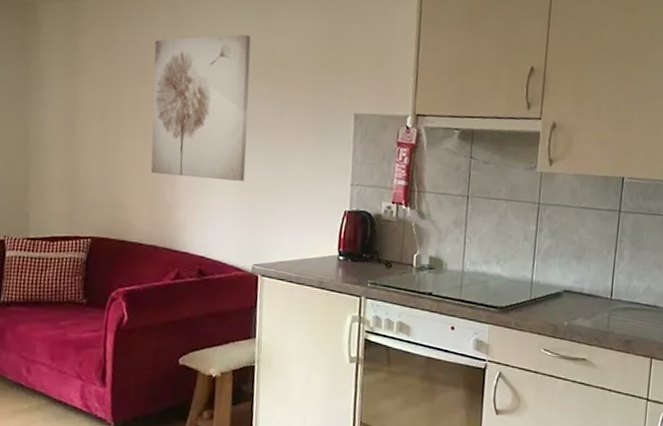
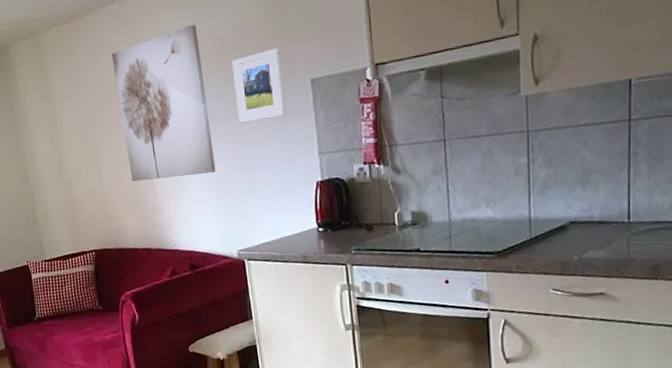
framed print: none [277,77,330,142] -> present [231,47,287,123]

